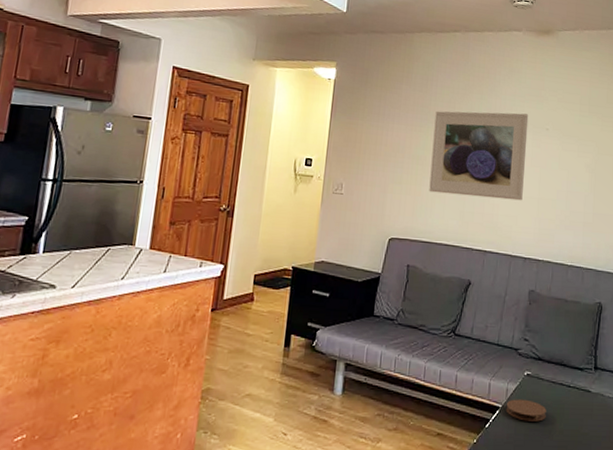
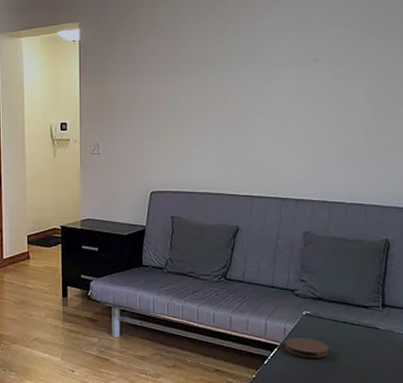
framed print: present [429,111,529,201] -> none [187,46,294,143]

